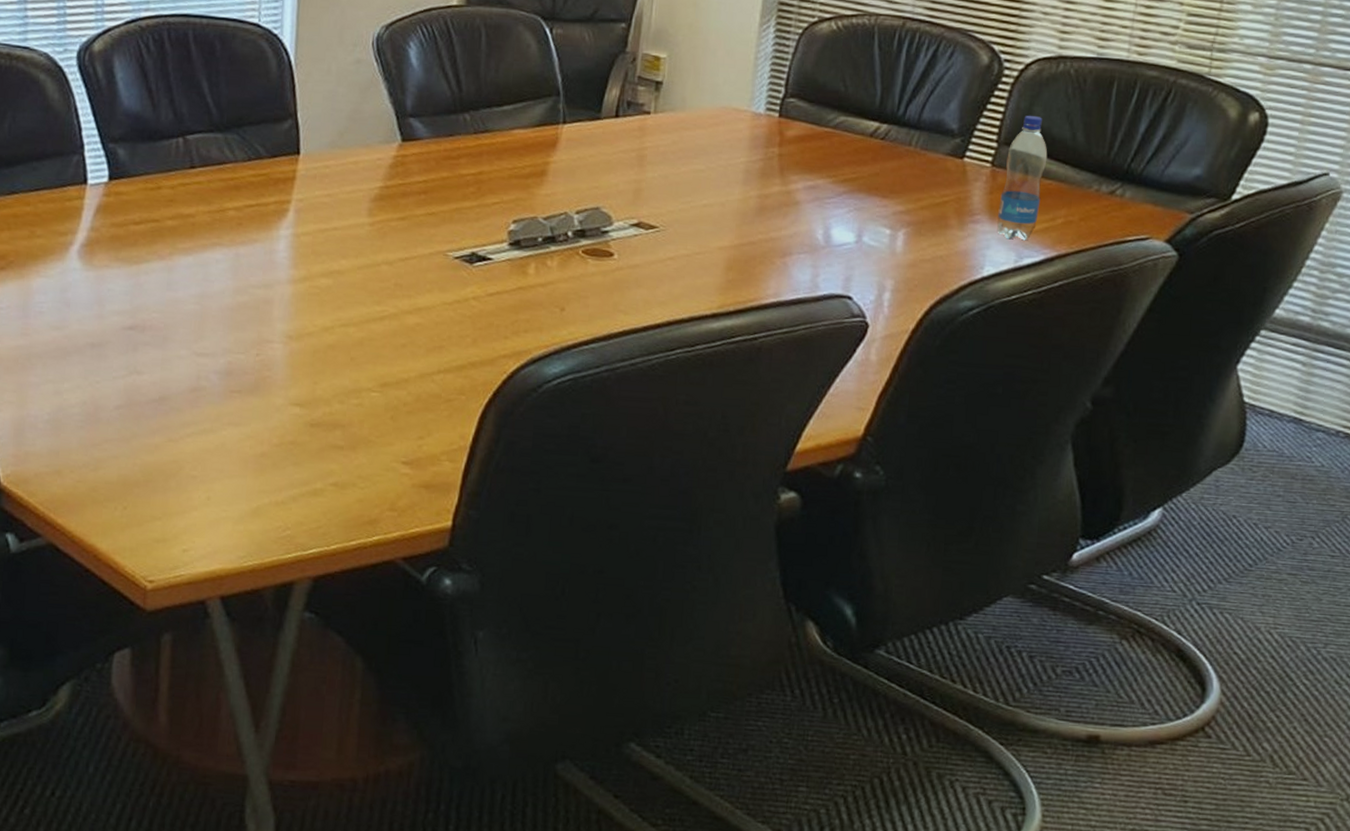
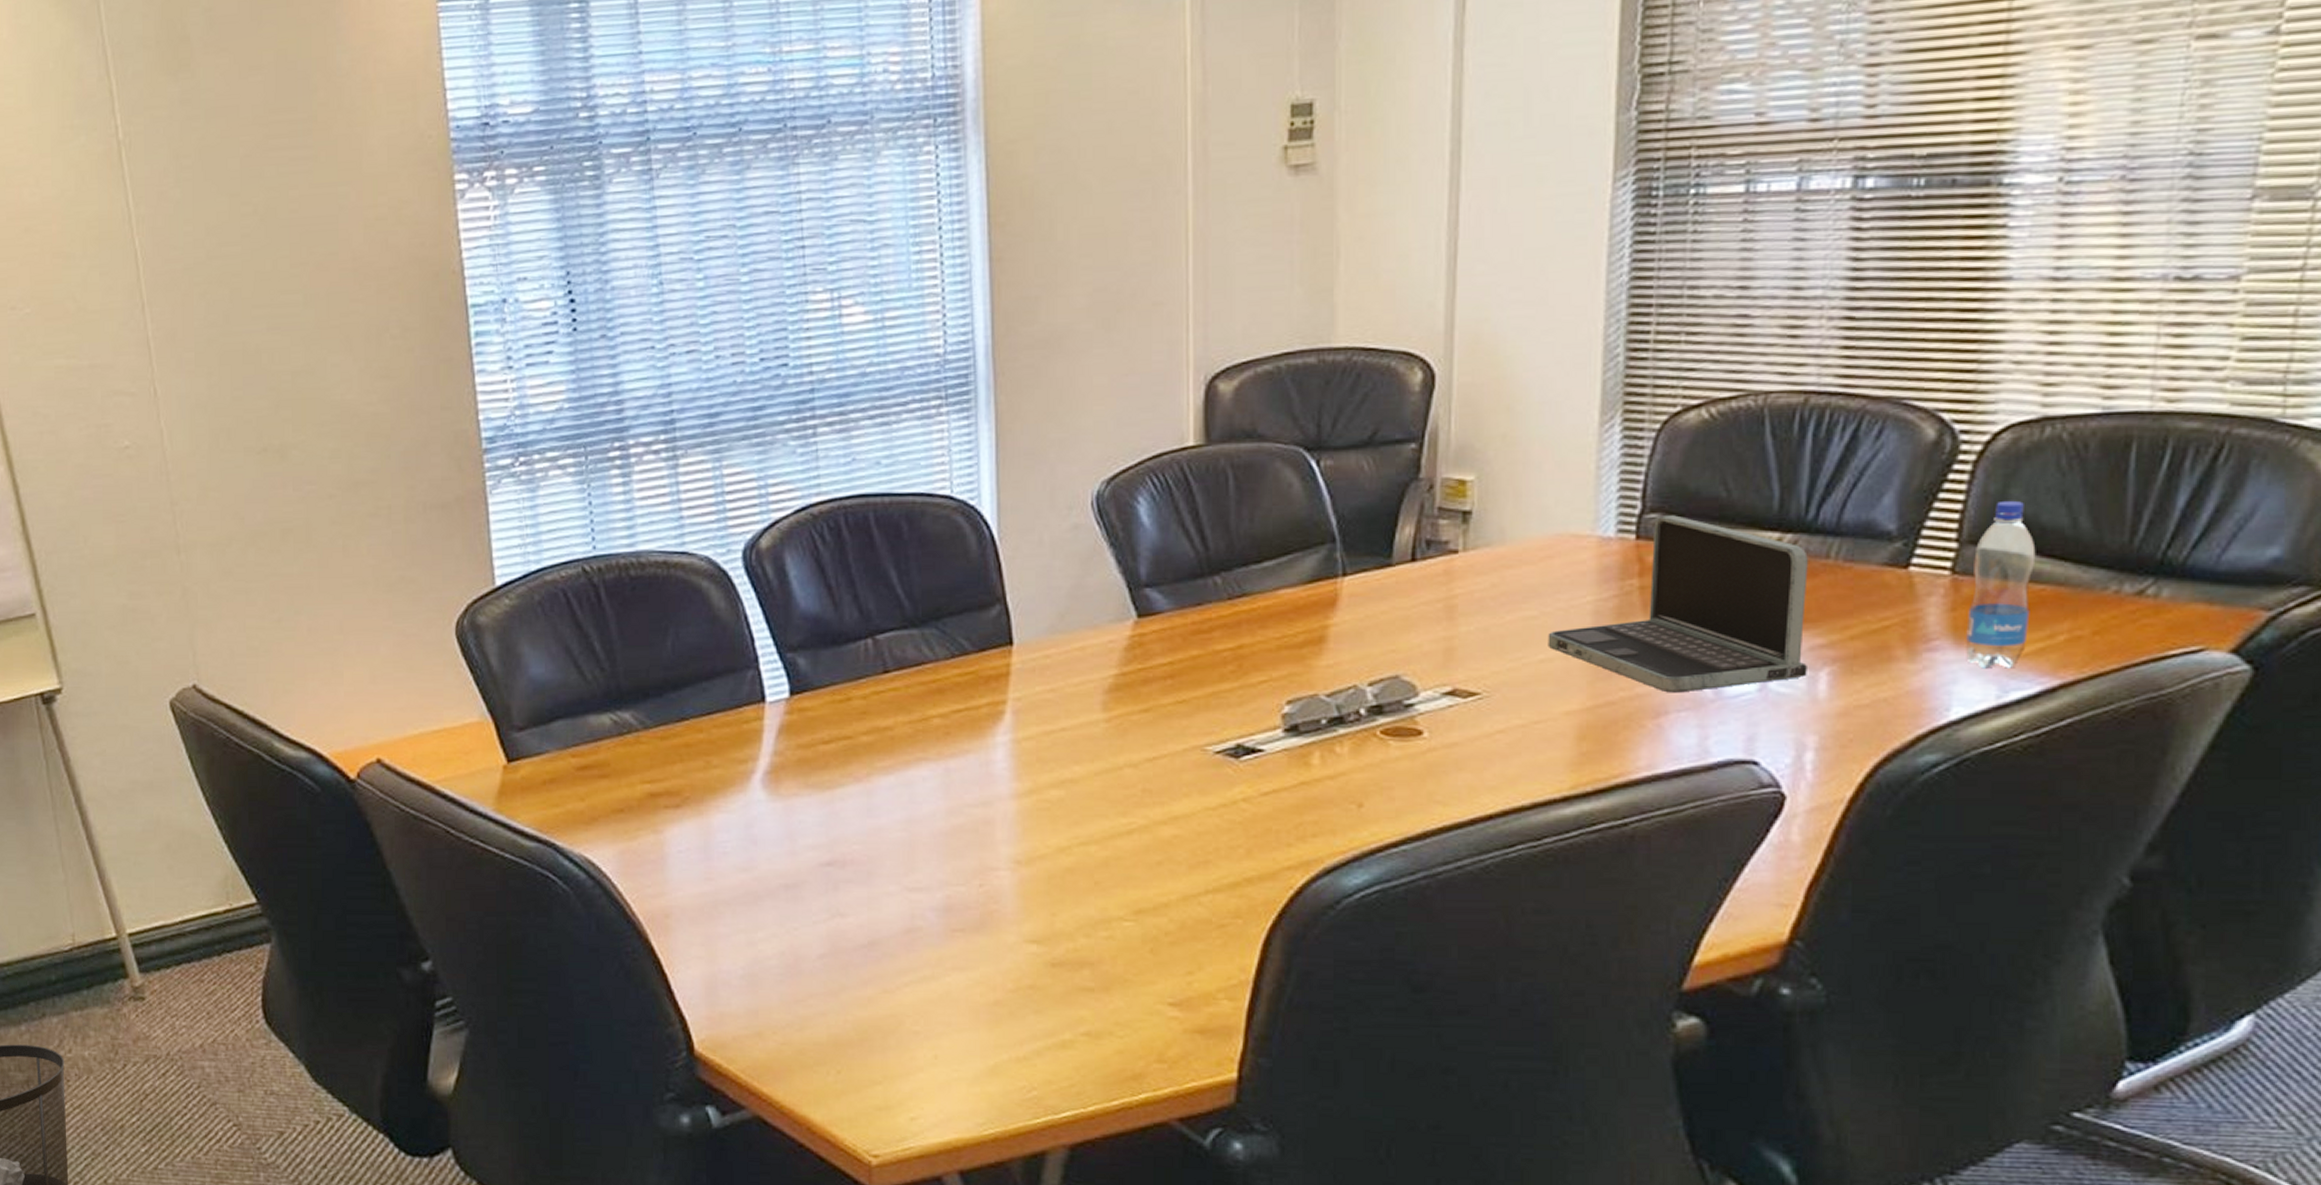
laptop: none [710,101,897,239] -> present [1548,515,1808,693]

